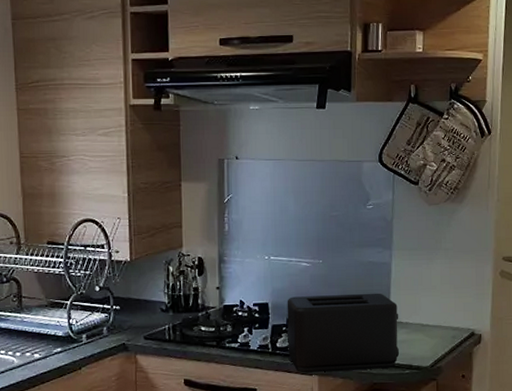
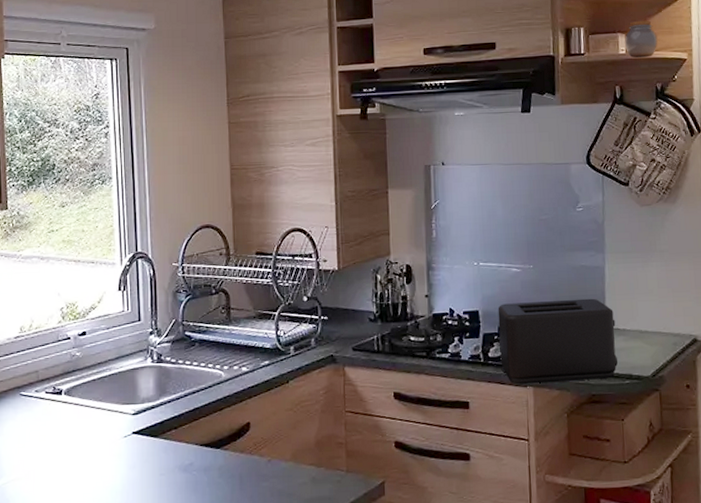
jar: none [421,18,455,56] -> present [624,20,658,58]

